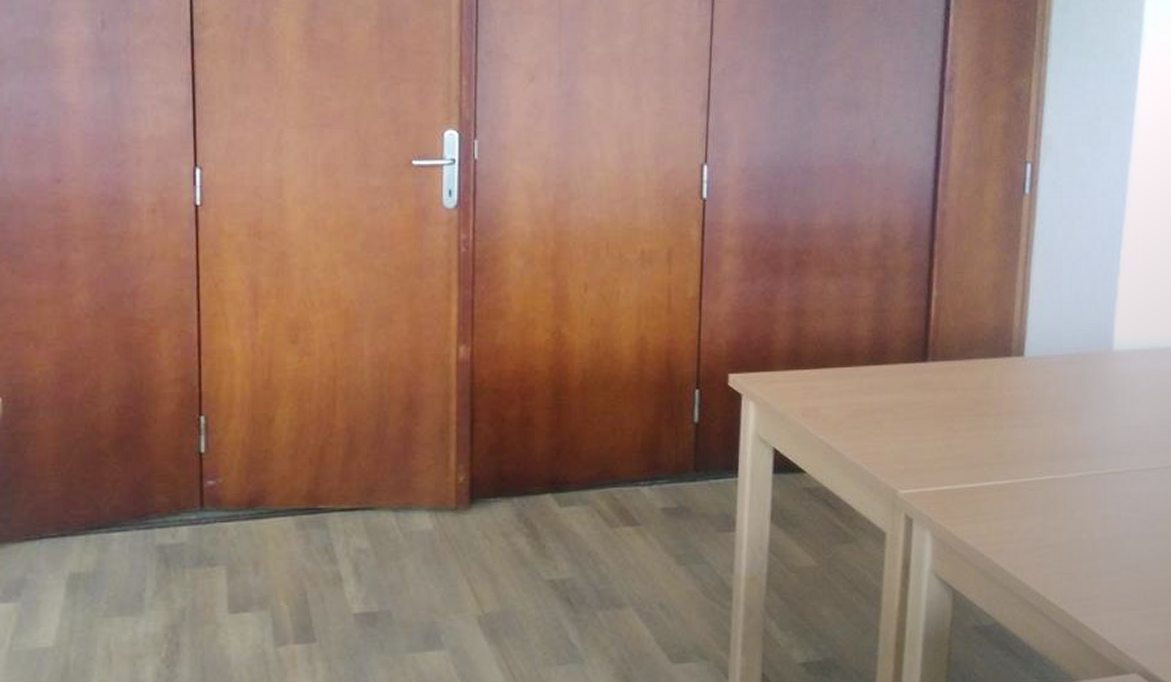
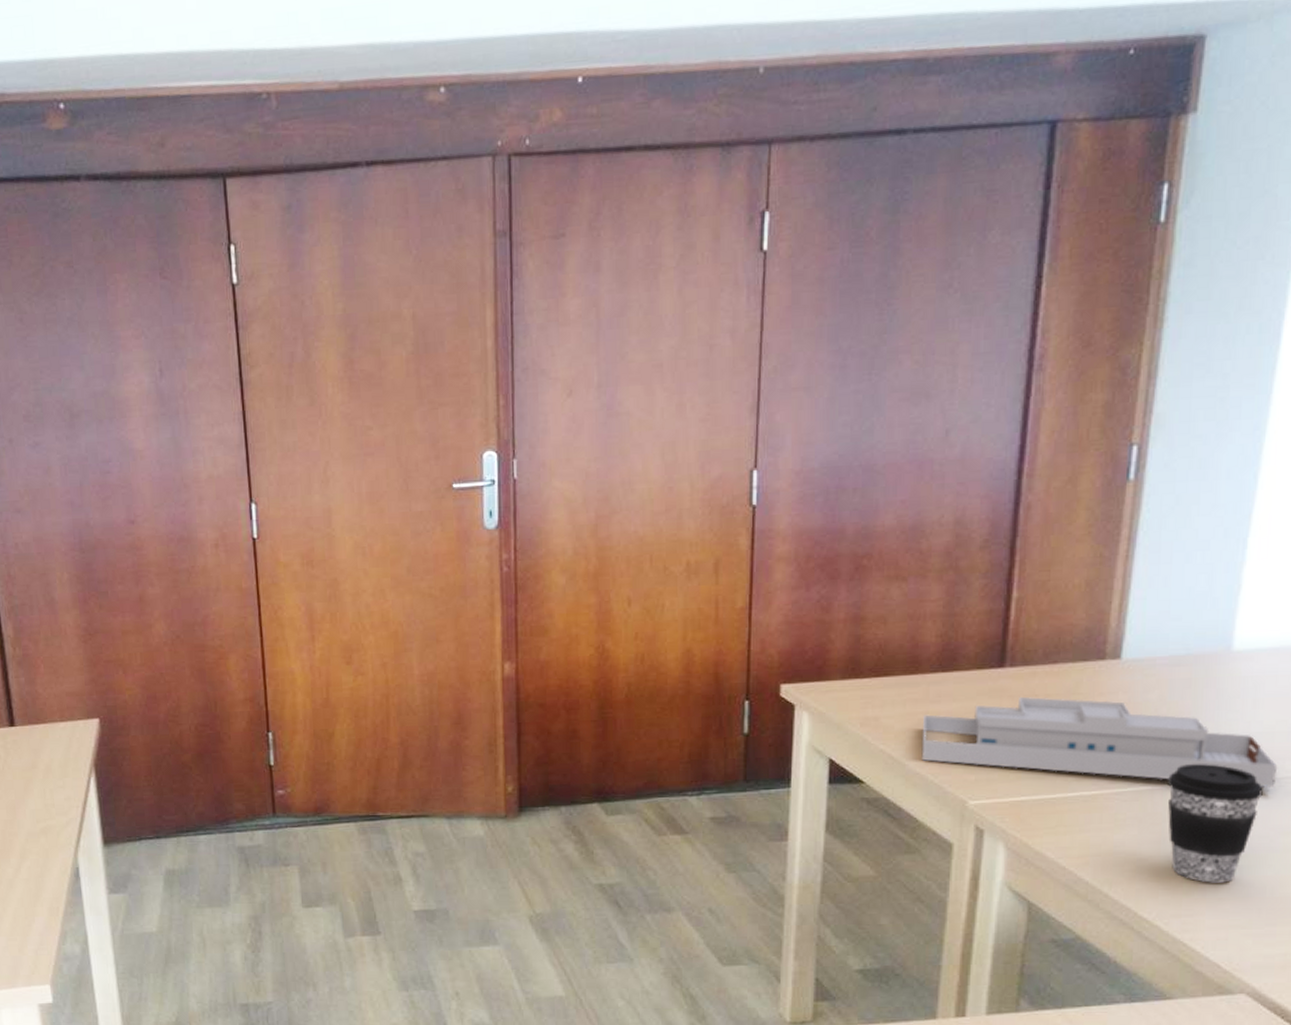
desk organizer: none [857,389,1153,478] -> present [921,696,1278,789]
coffee cup: none [1065,455,1142,567] -> present [1166,764,1263,883]

